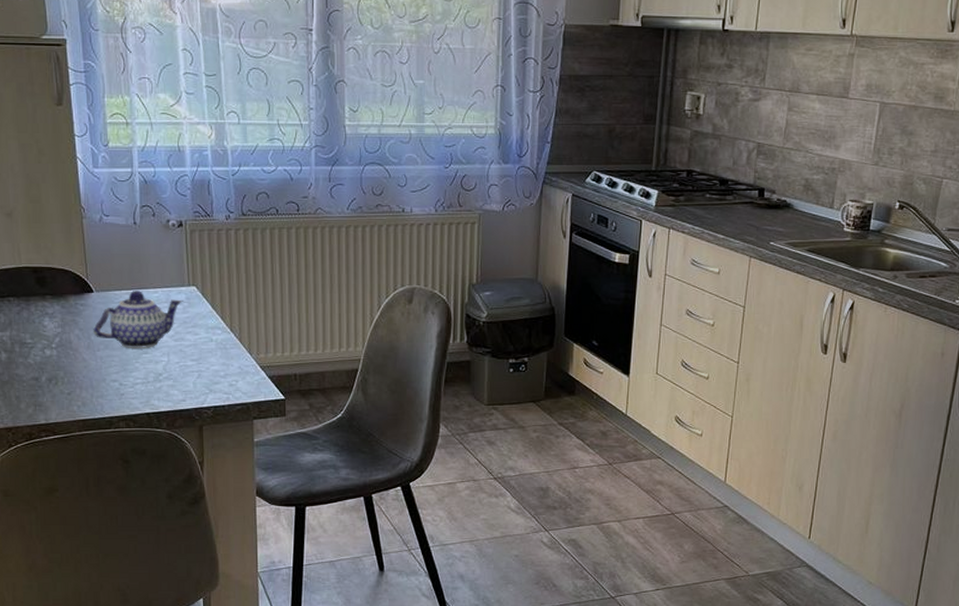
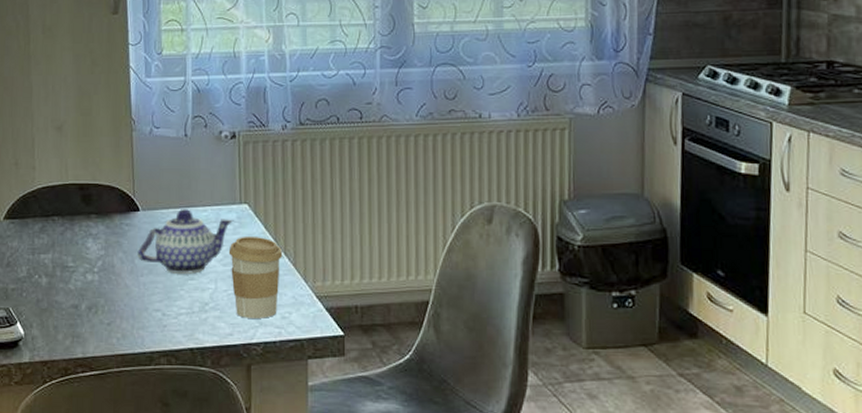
coffee cup: none [179,315,229,386] -> present [228,237,283,318]

